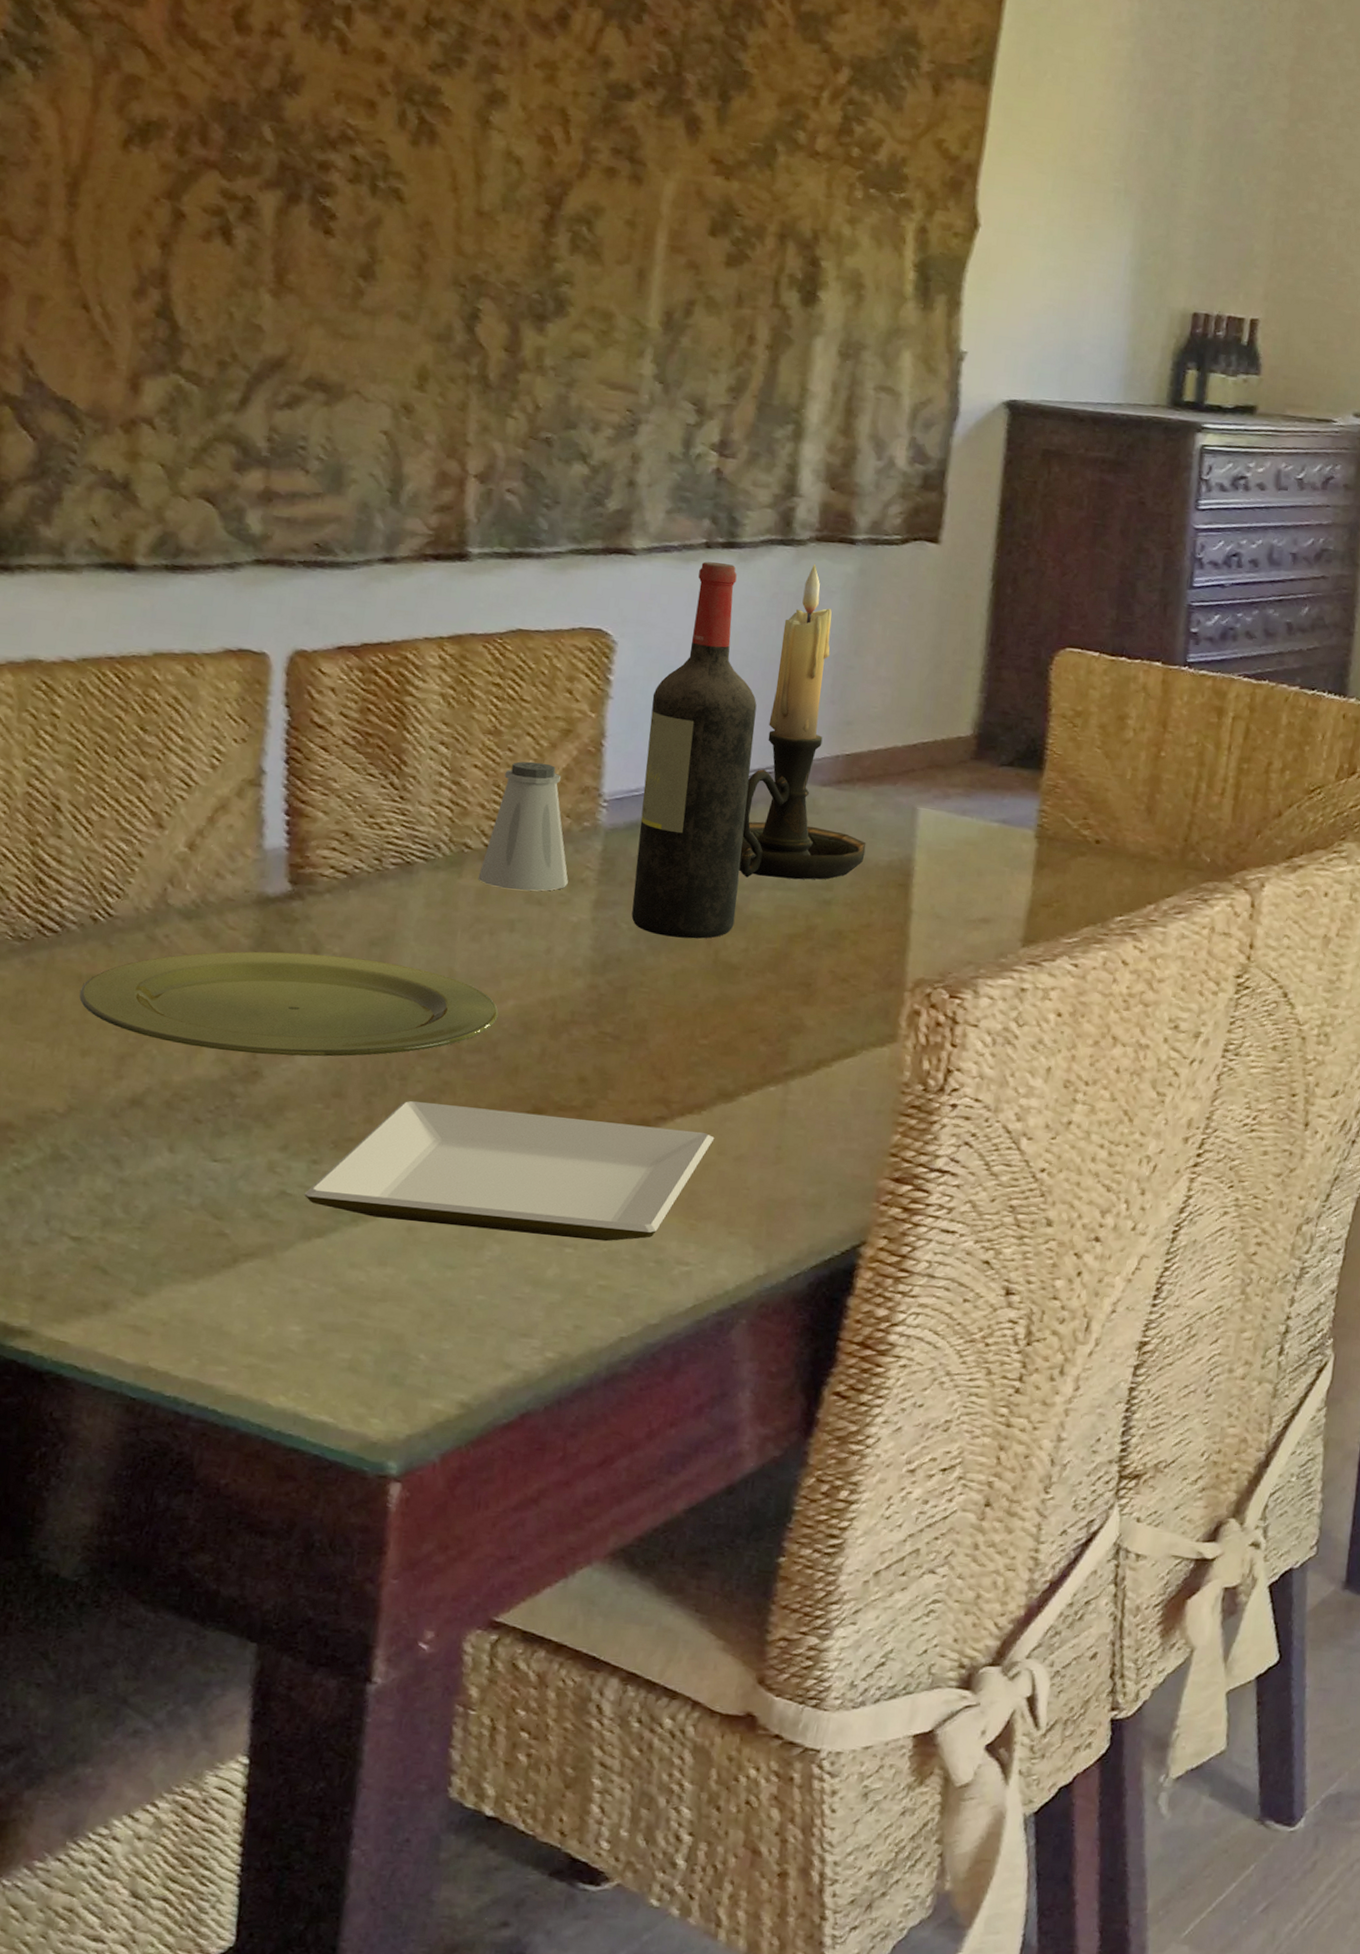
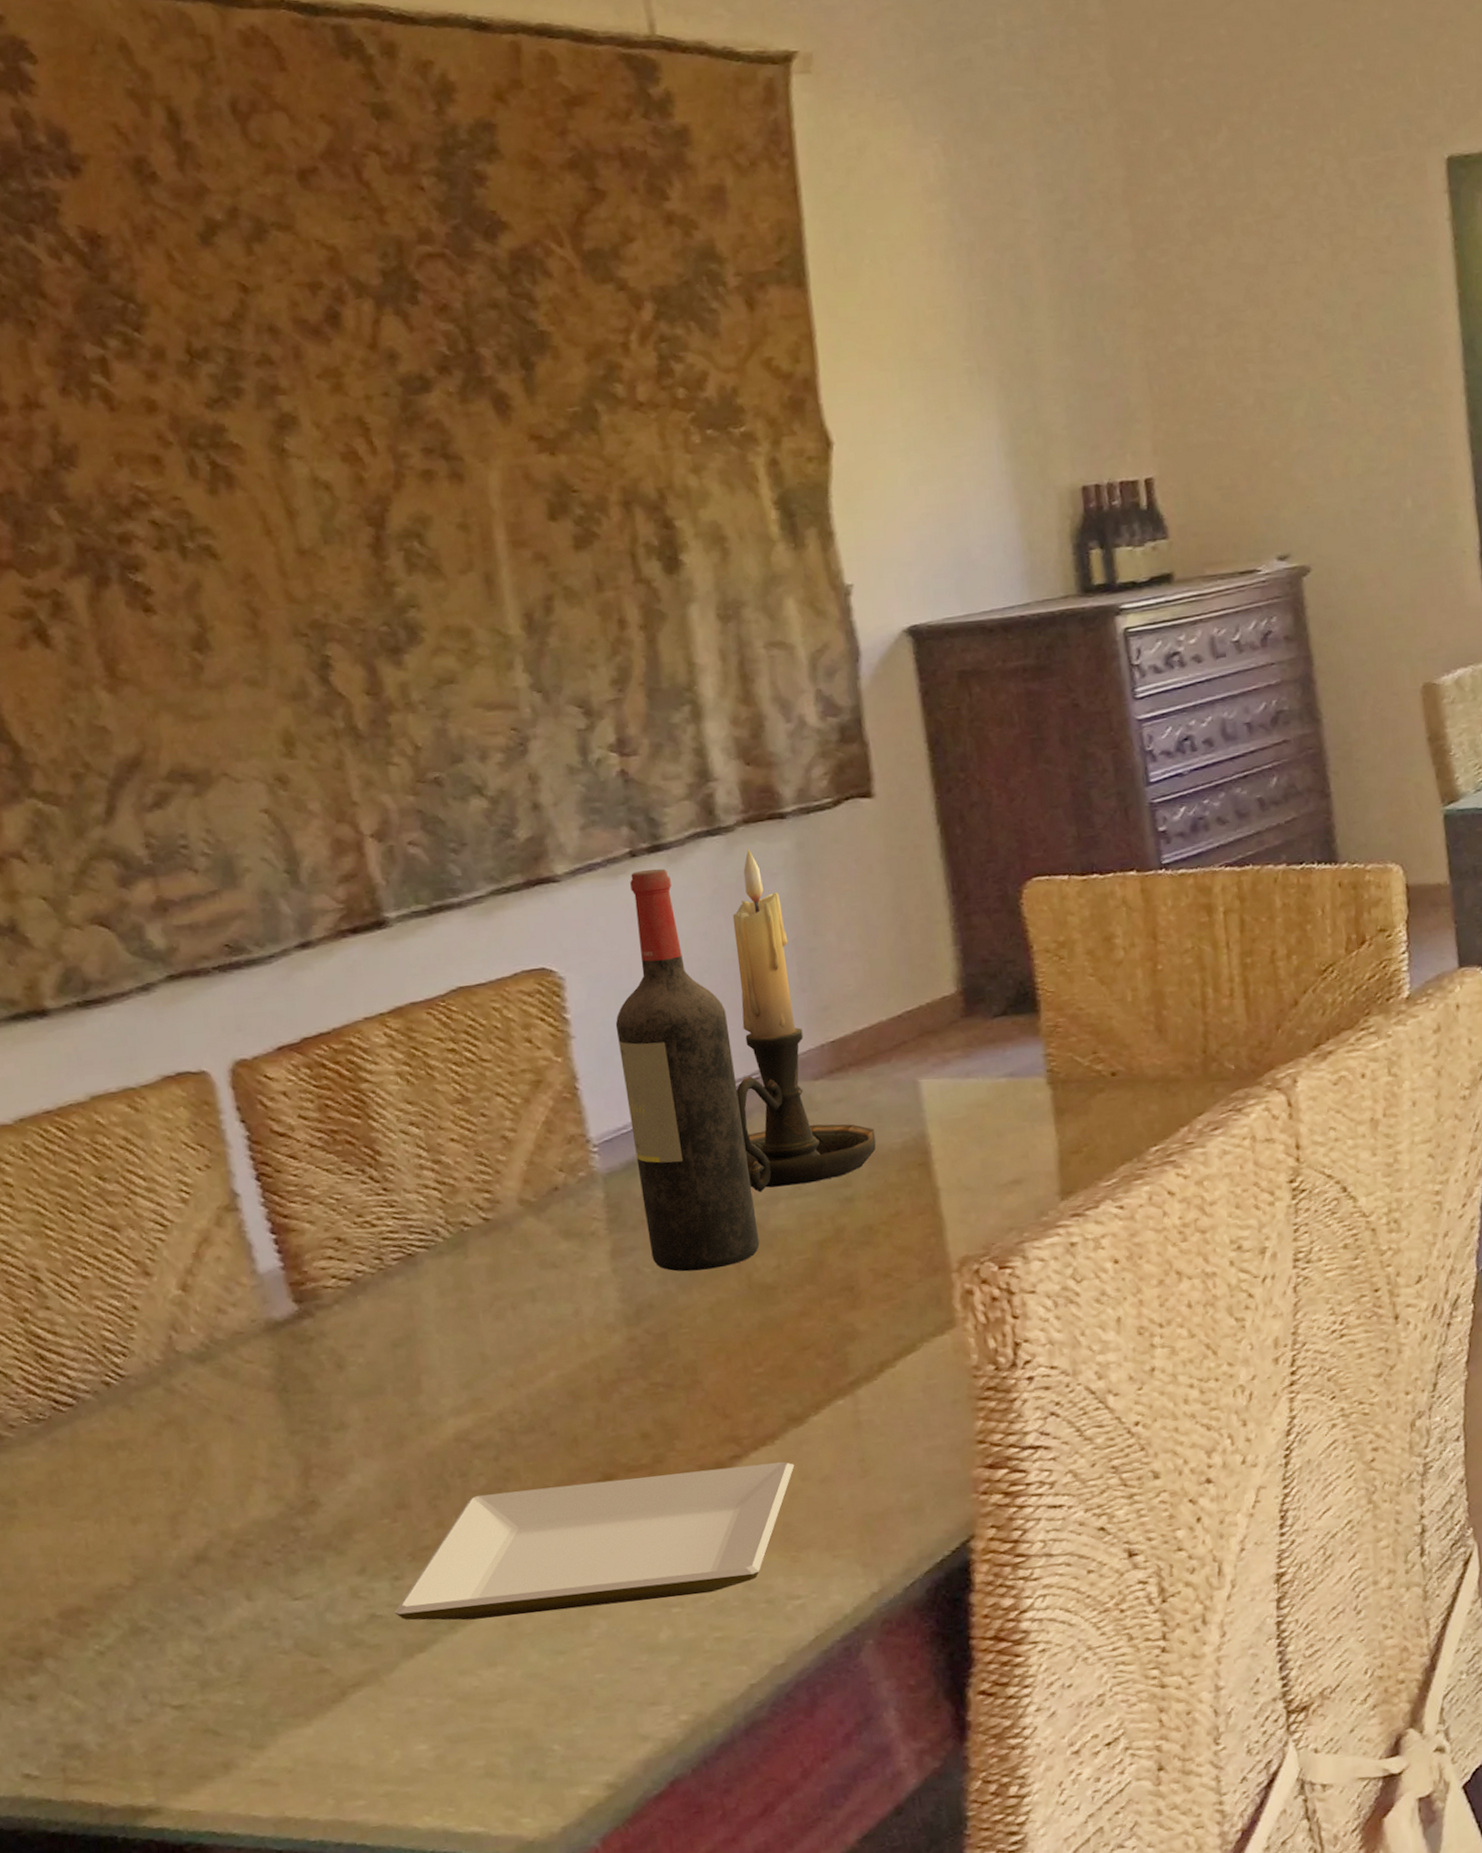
plate: present [79,951,499,1057] -> none [112,1360,543,1491]
saltshaker: present [478,761,568,891] -> none [484,1120,579,1260]

